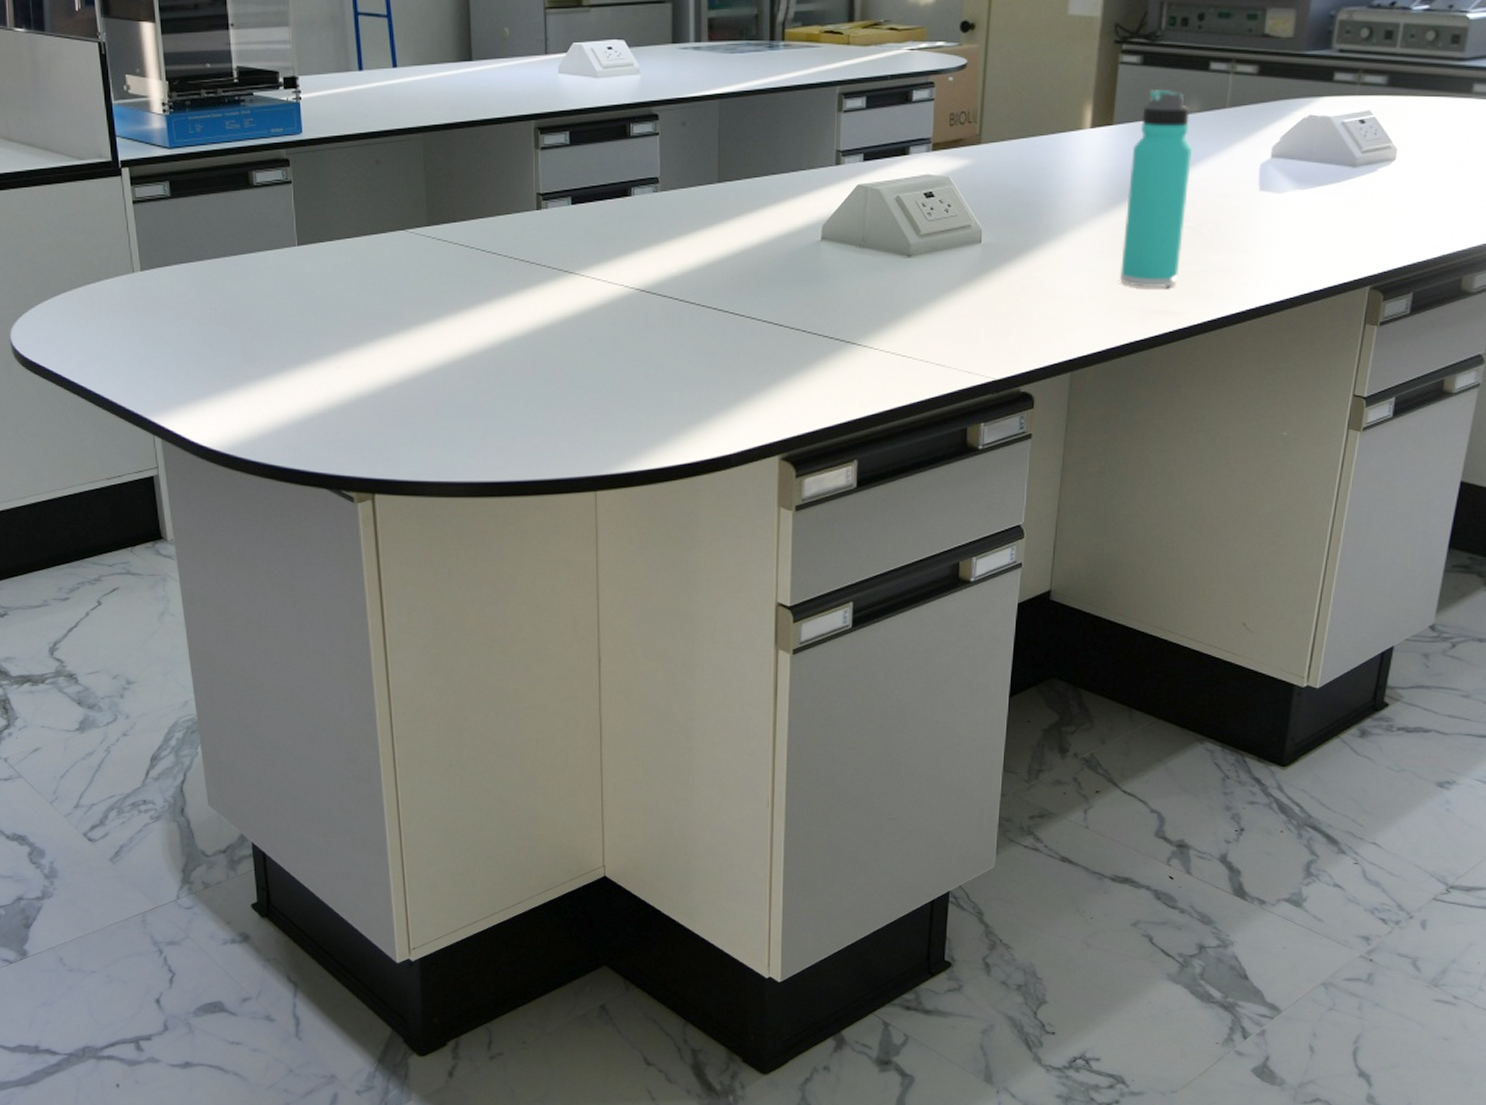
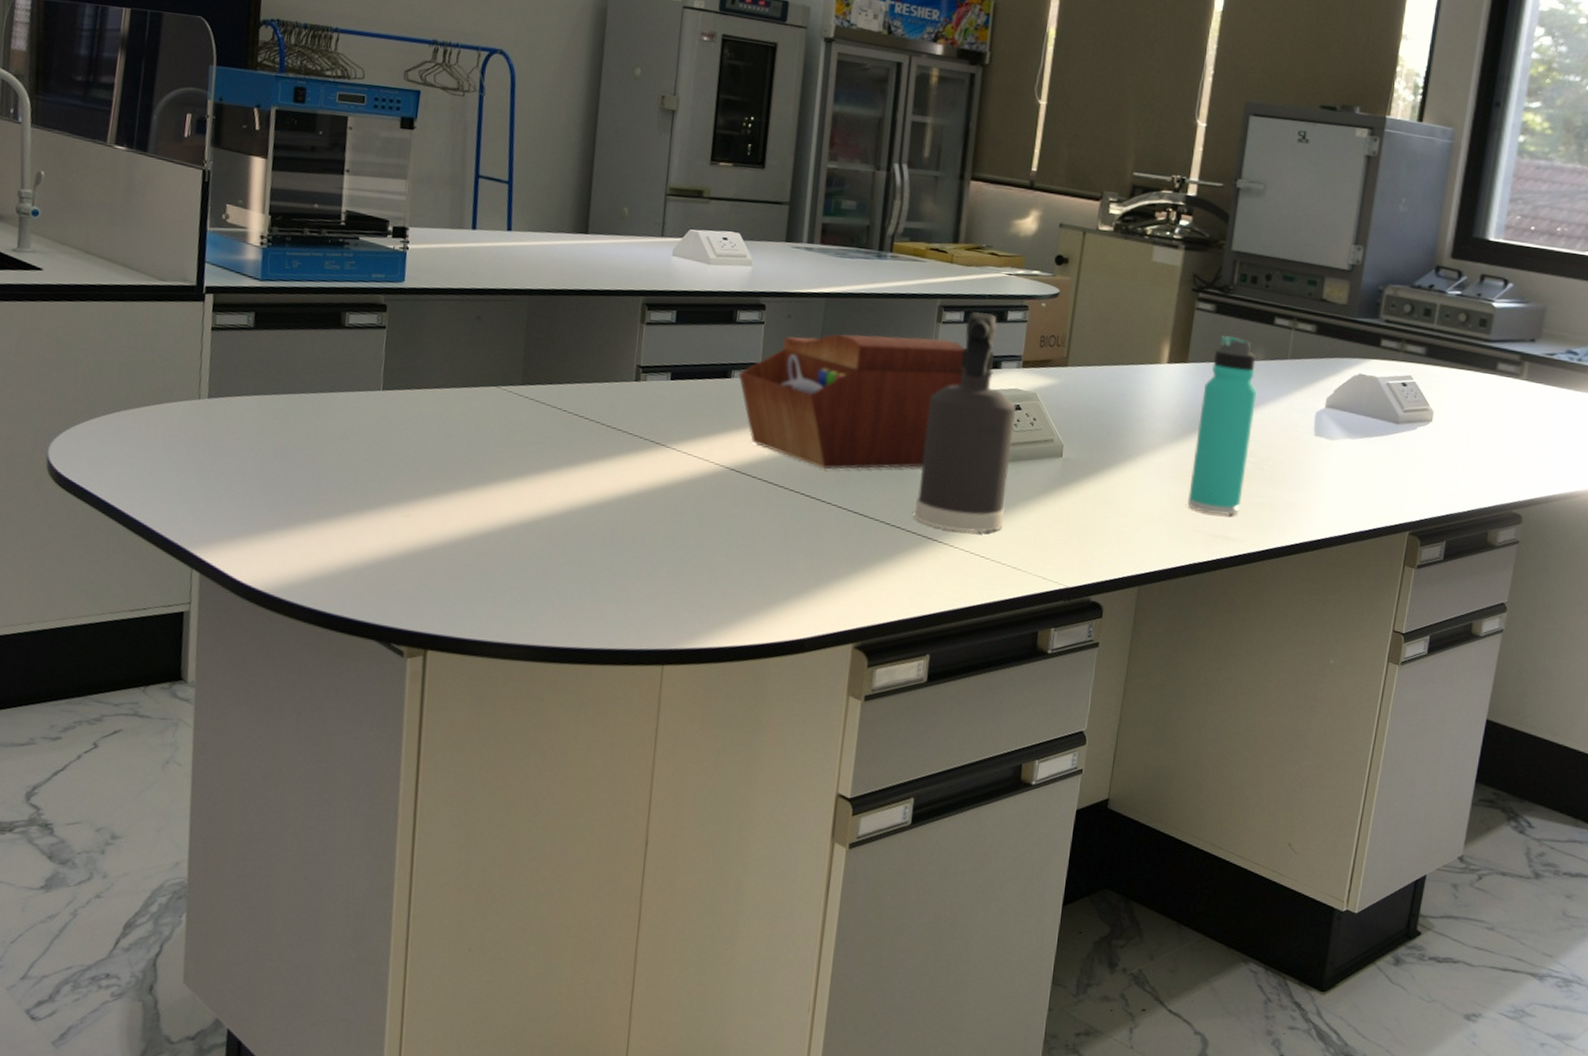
sewing box: none [638,128,870,281] -> present [738,334,965,470]
spray bottle: none [831,95,929,332] -> present [915,311,1016,533]

